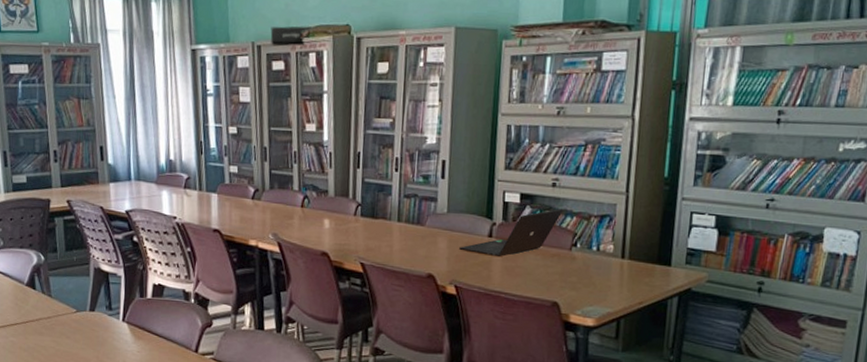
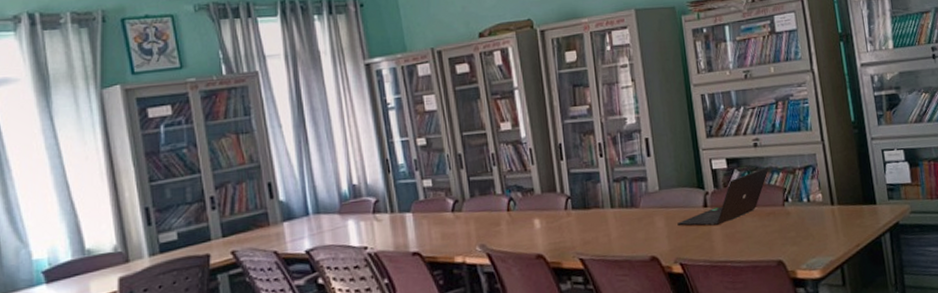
box: present [270,26,313,47] -> none [449,25,494,50]

